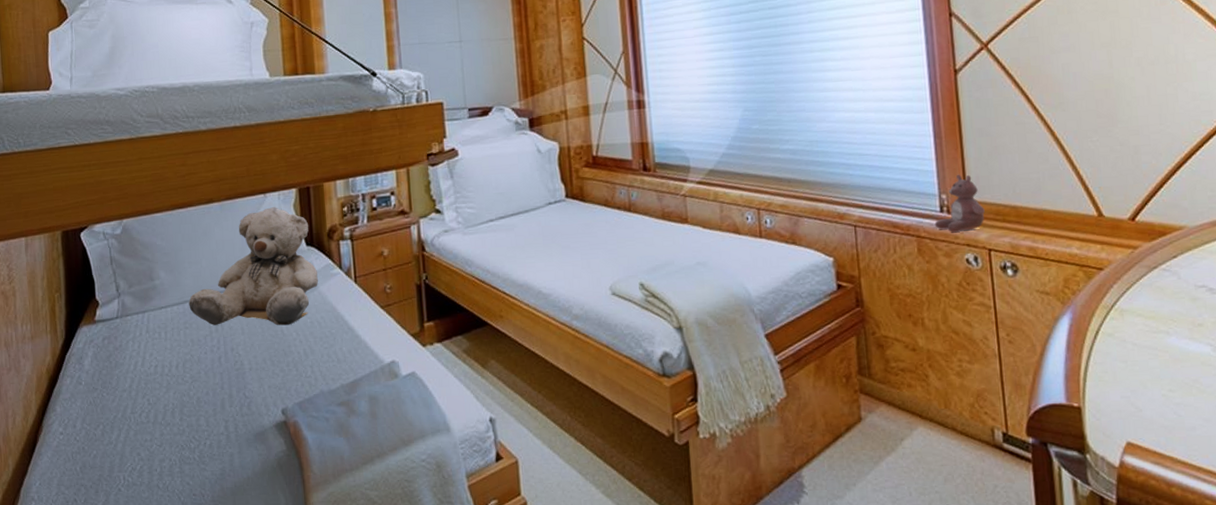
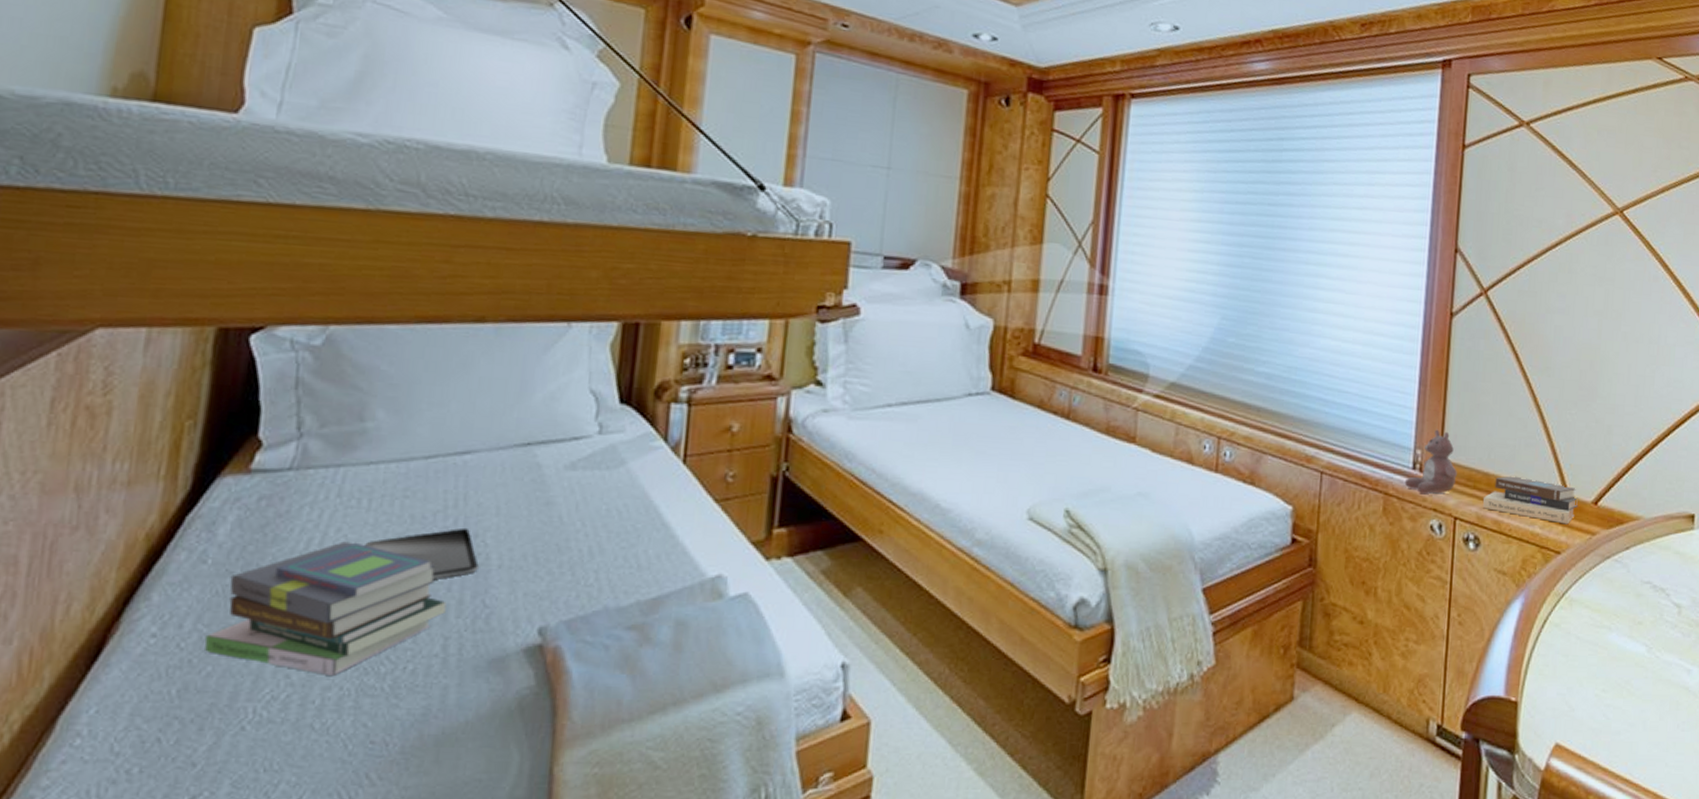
books: none [89,361,223,453] -> present [204,541,447,677]
tablet: none [168,345,238,382] -> present [365,527,479,579]
teddy bear: present [188,207,319,326] -> none [416,342,630,510]
books: none [1015,205,1115,243] -> present [1483,476,1579,525]

